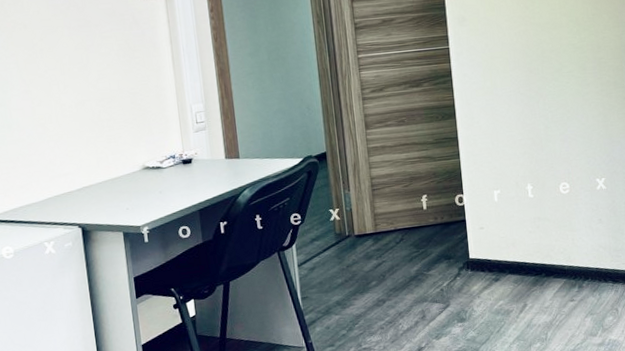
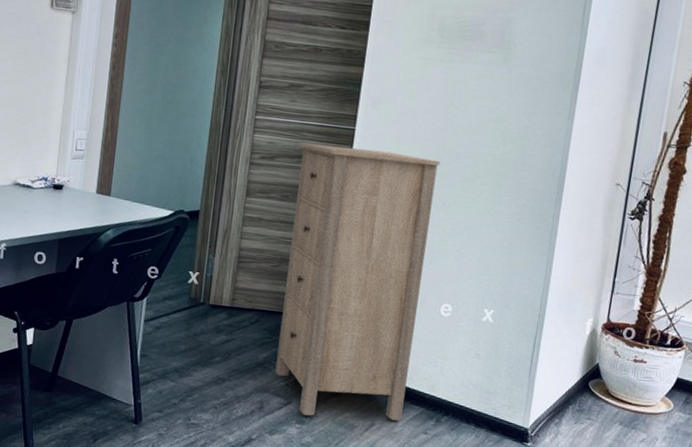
storage cabinet: none [401,59,549,313] -> present [275,142,441,421]

